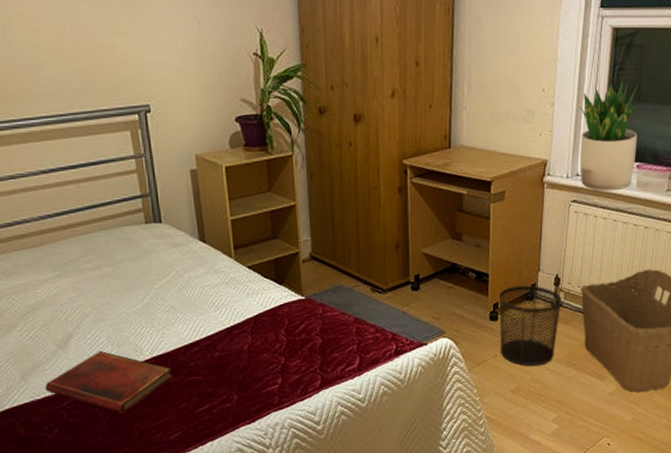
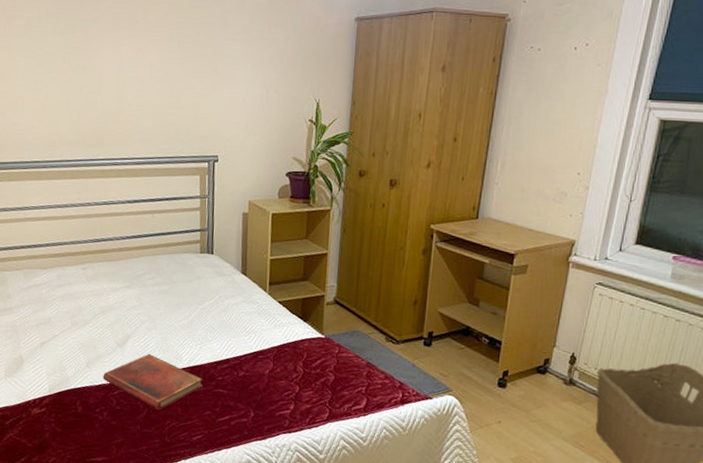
waste bin: present [498,285,561,366] -> none [505,357,575,440]
planter: present [580,81,639,192] -> none [609,172,683,280]

